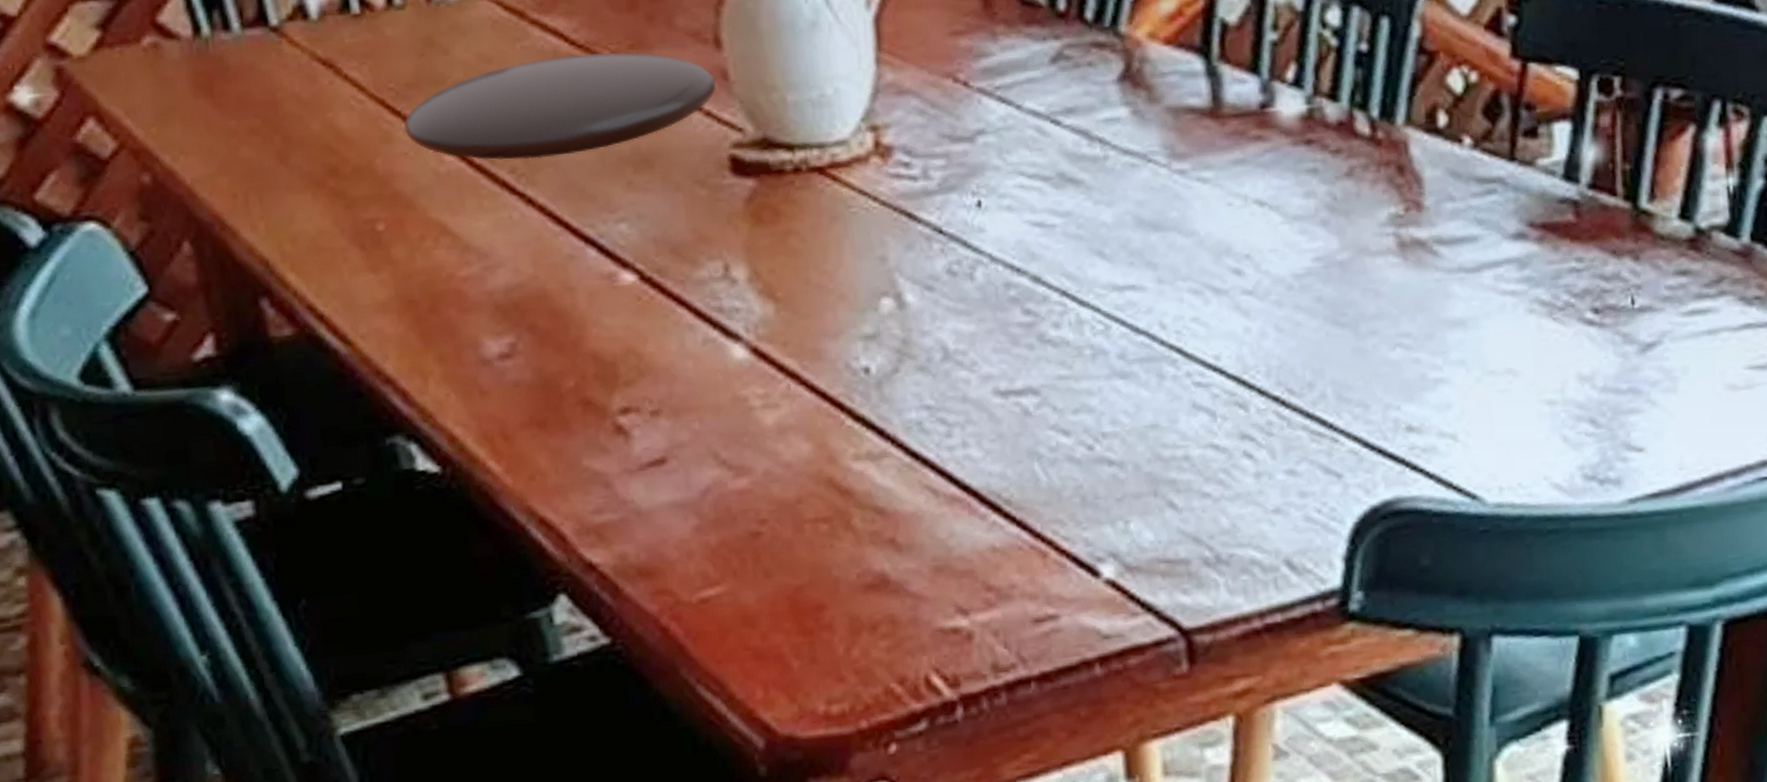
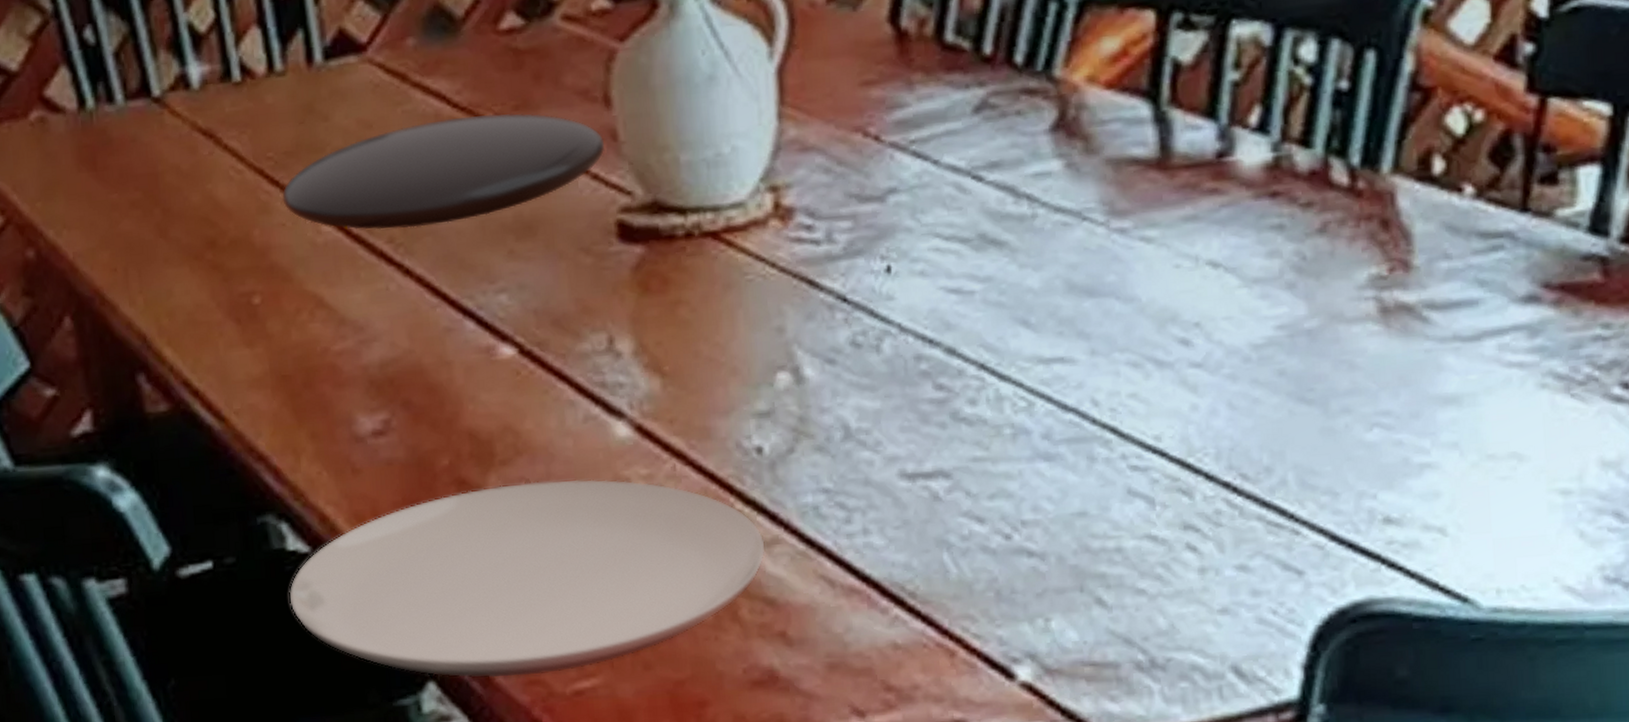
plate: none [419,399,875,590] -> present [289,479,766,678]

